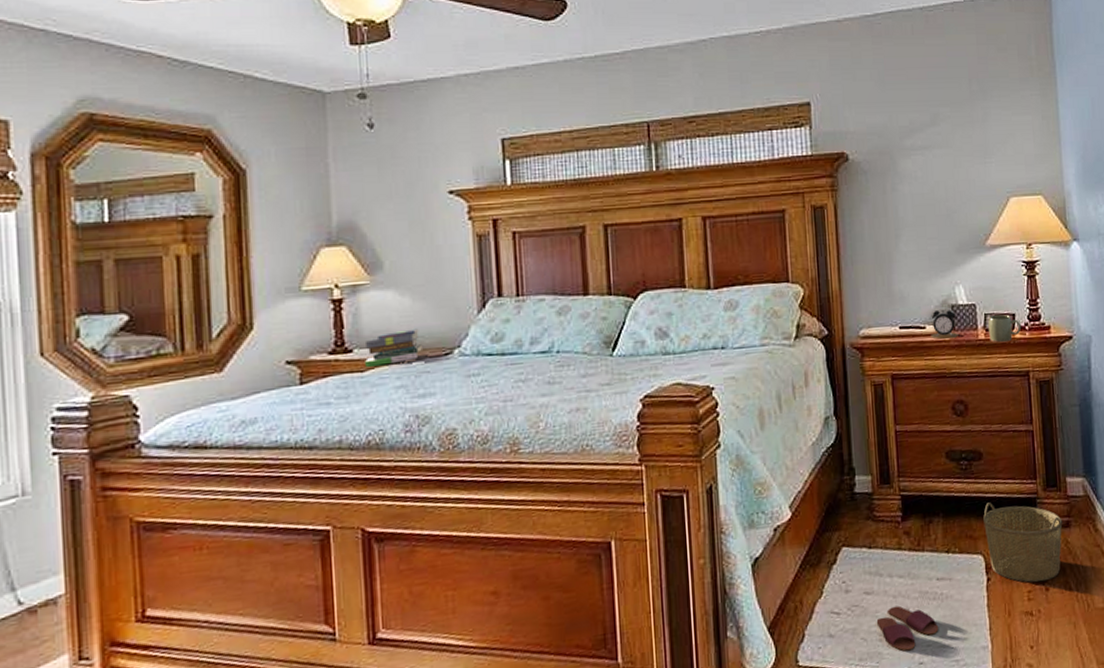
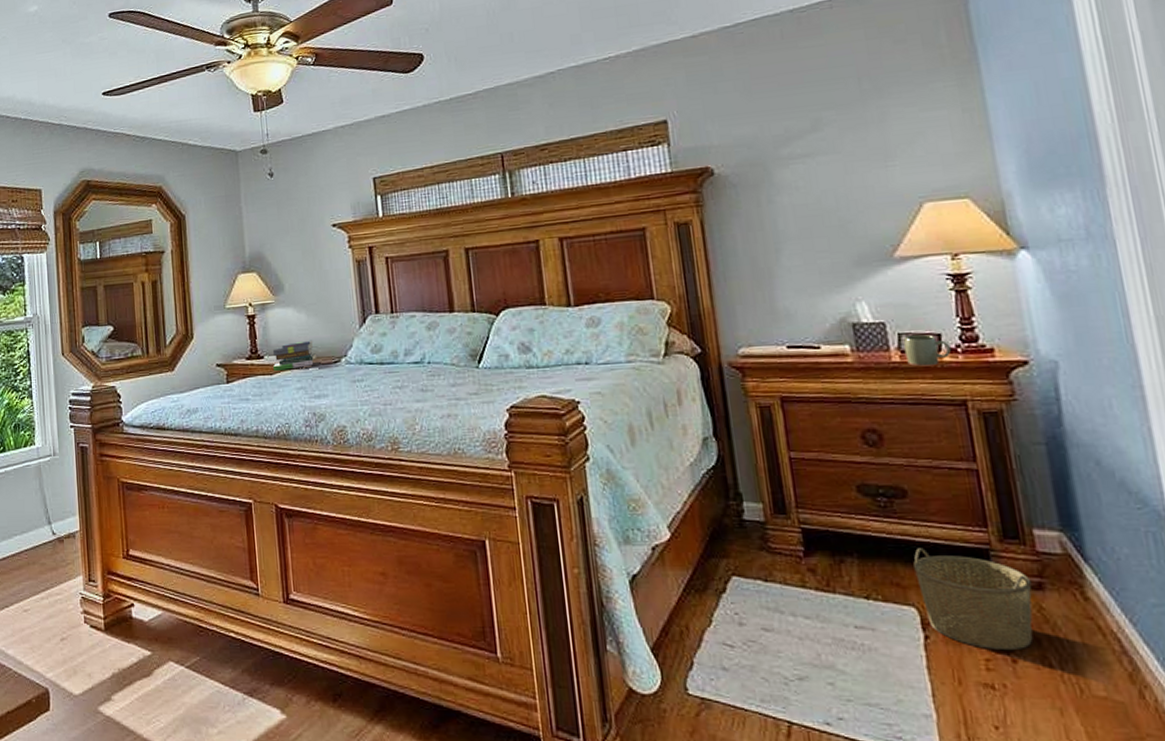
slippers: present [876,605,939,651] -> none [779,649,862,702]
alarm clock: present [931,307,958,340] -> none [826,325,864,362]

